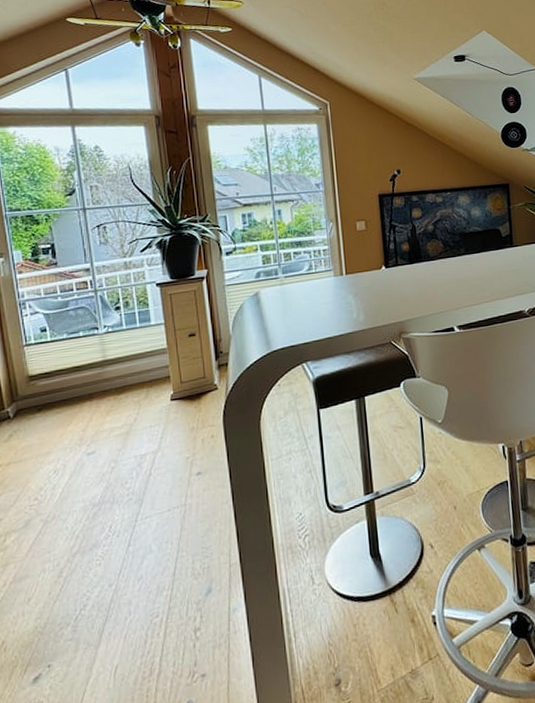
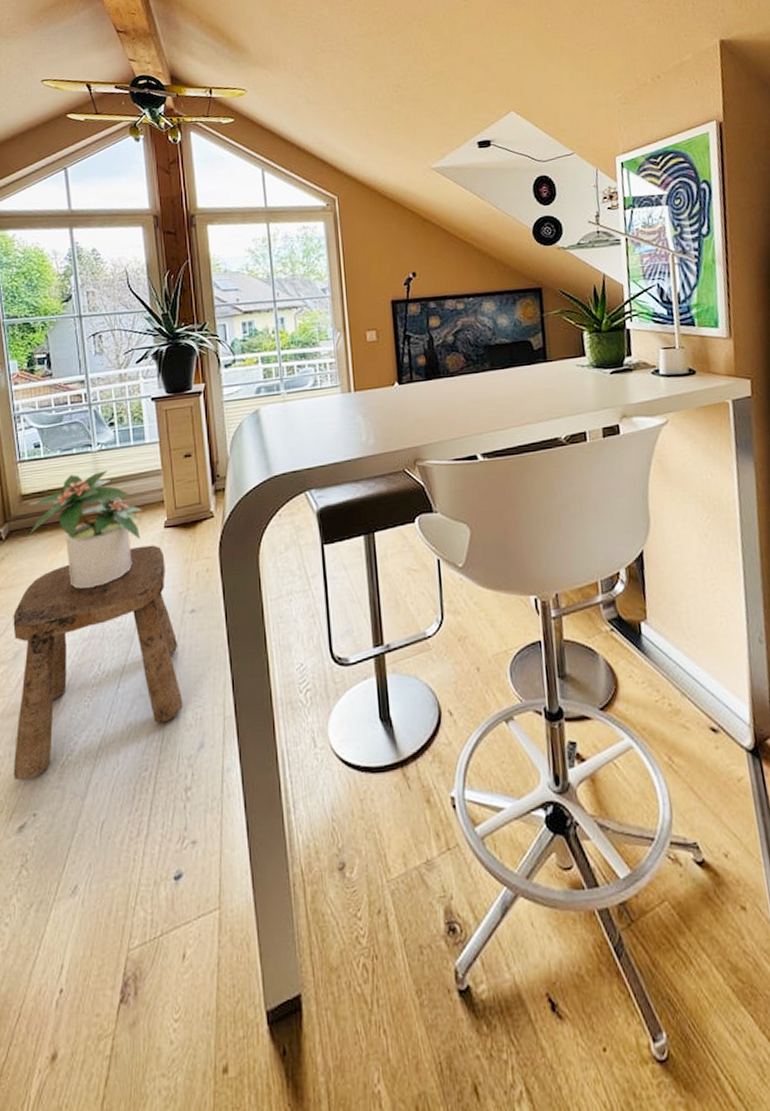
stool: none [23,416,191,637] -> present [13,545,183,781]
potted plant: none [36,350,150,459] -> present [27,470,143,589]

